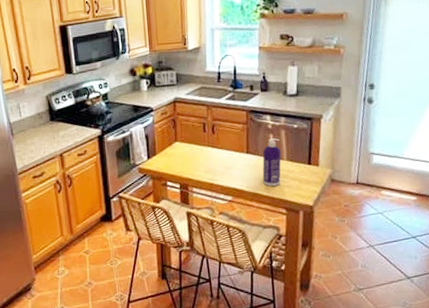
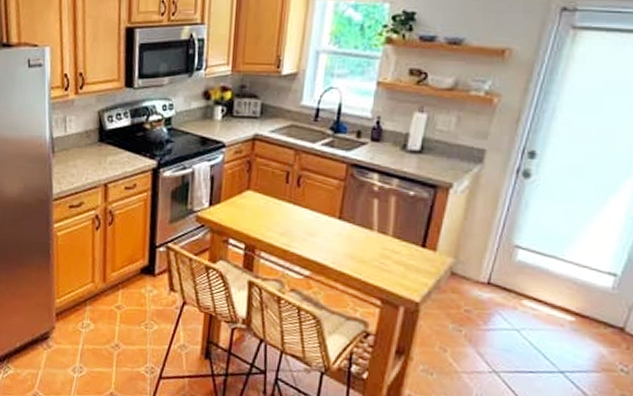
spray bottle: present [262,138,281,187] -> none [355,204,387,269]

